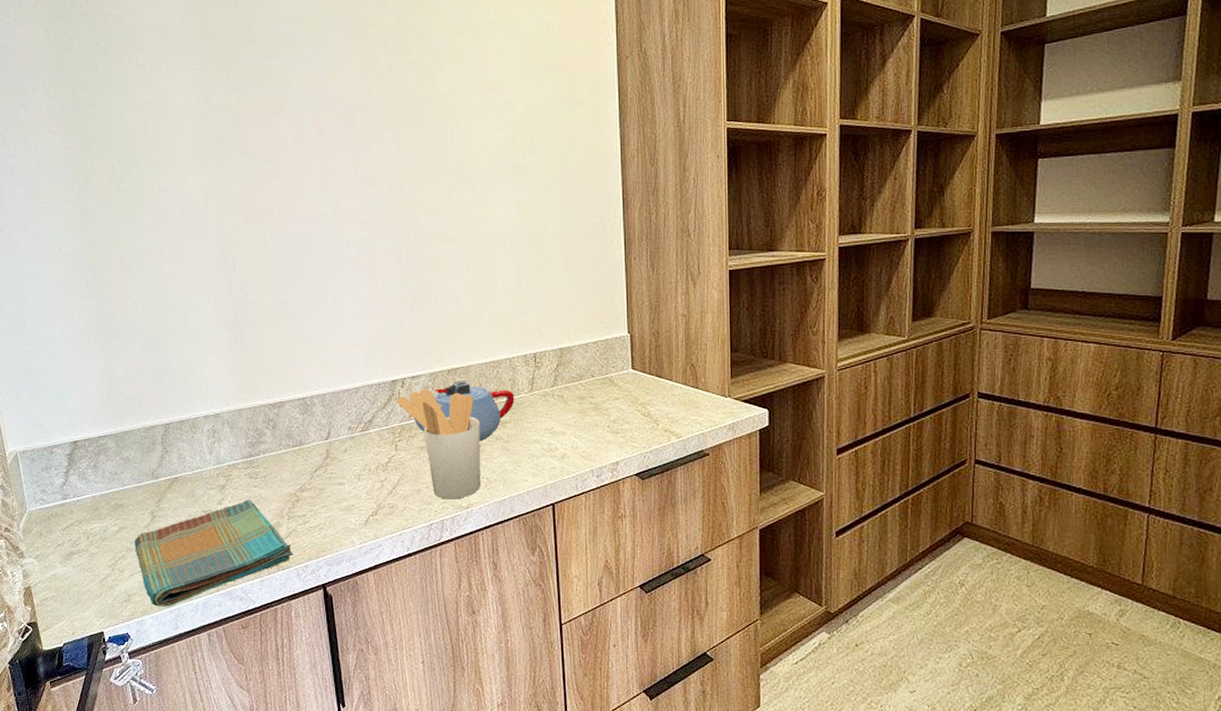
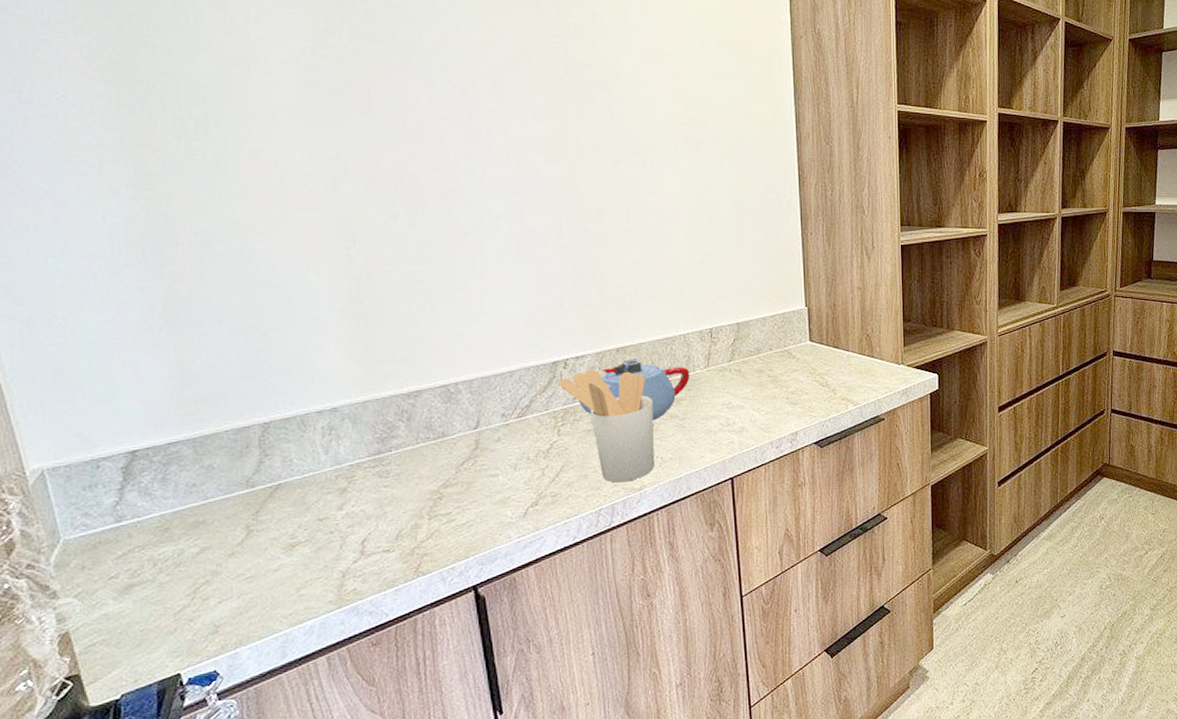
dish towel: present [134,499,294,607] -> none [222,501,437,635]

